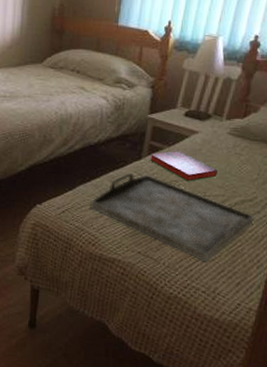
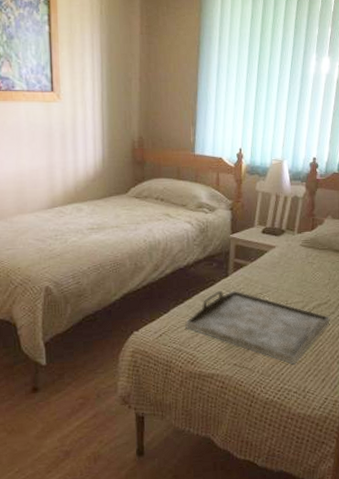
hardback book: present [149,150,218,182] -> none [235,265,295,293]

